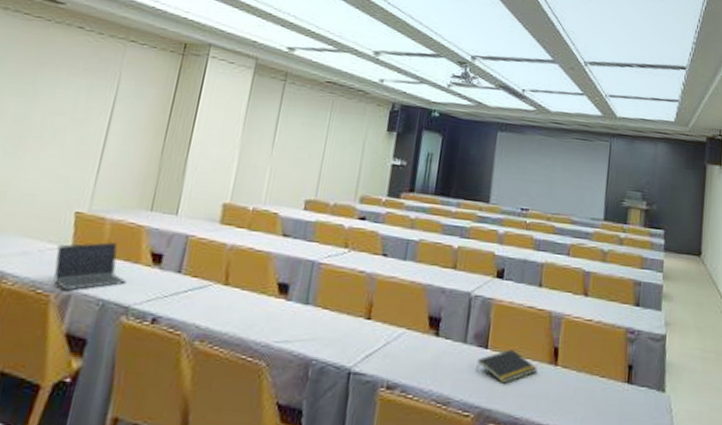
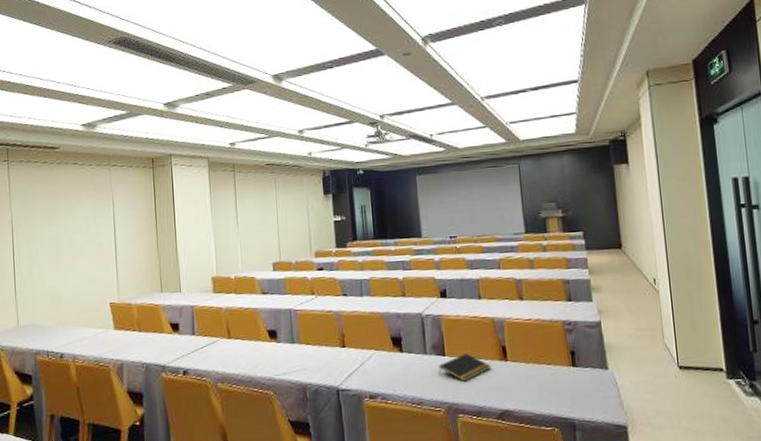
laptop computer: present [53,242,127,291] -> none [105,321,158,361]

